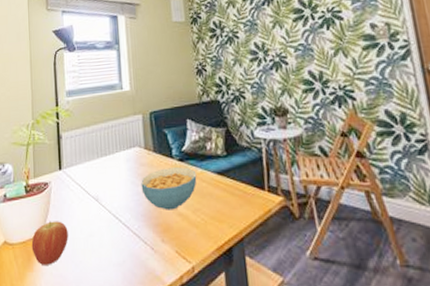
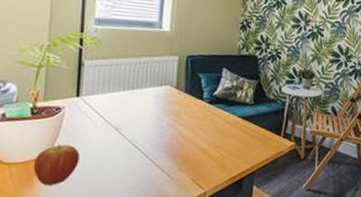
cereal bowl: present [141,167,197,210] -> none [166,108,223,145]

